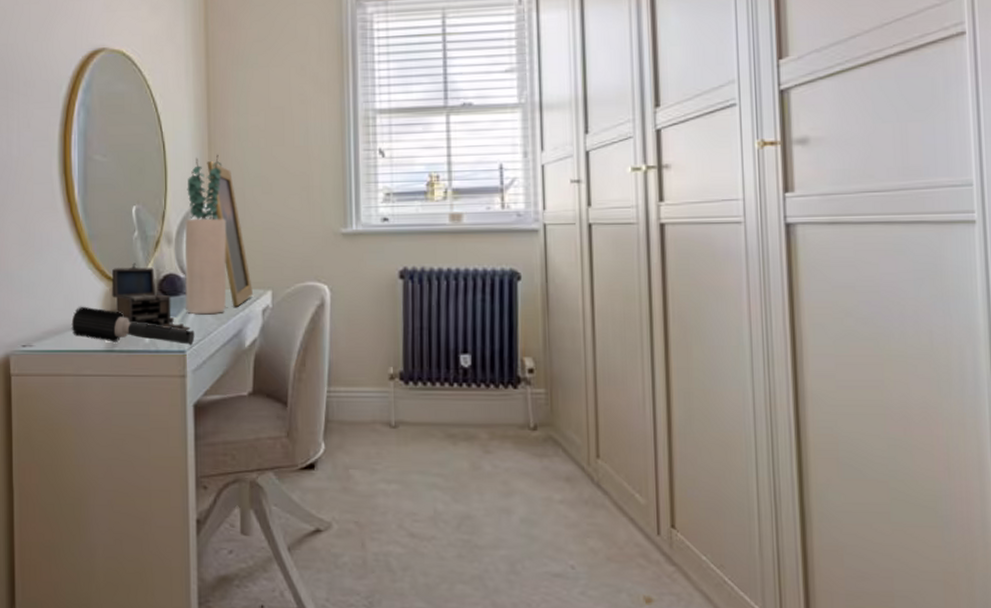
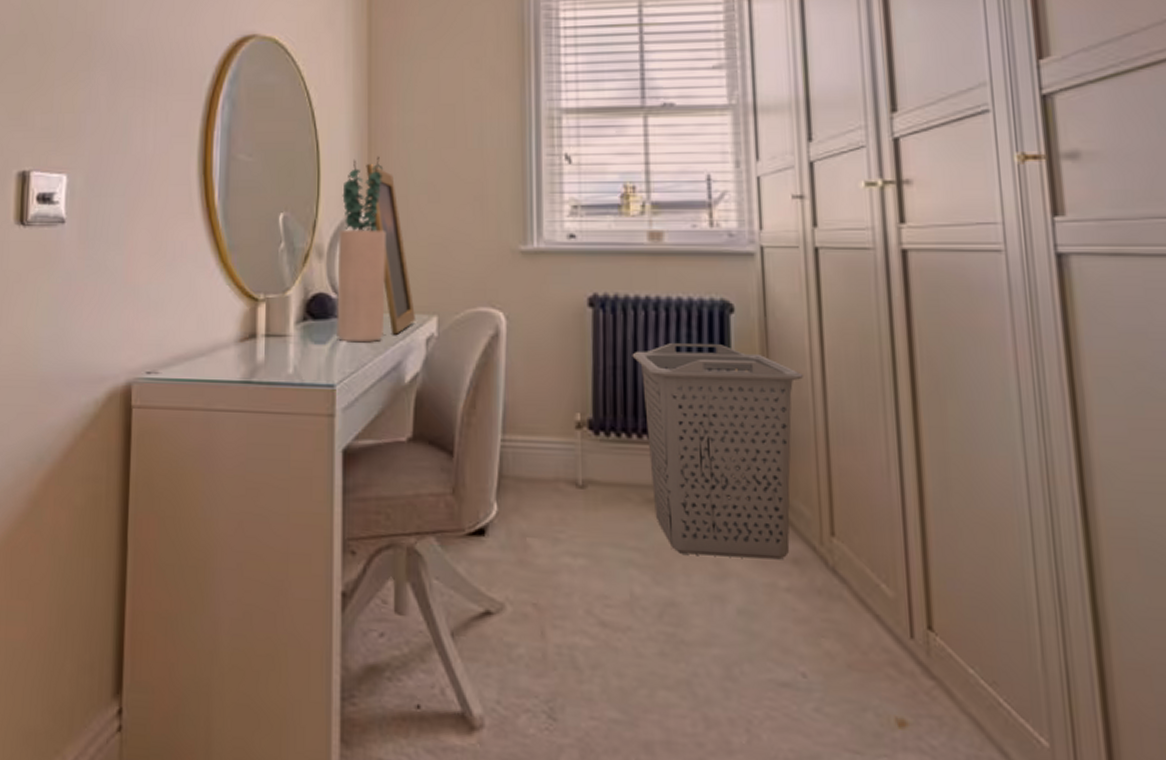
hairbrush: present [71,306,195,346] -> none [204,328,346,379]
jewelry box: present [111,263,191,331] -> none [252,279,342,361]
laundry basket: none [436,307,577,479] -> present [632,343,803,560]

